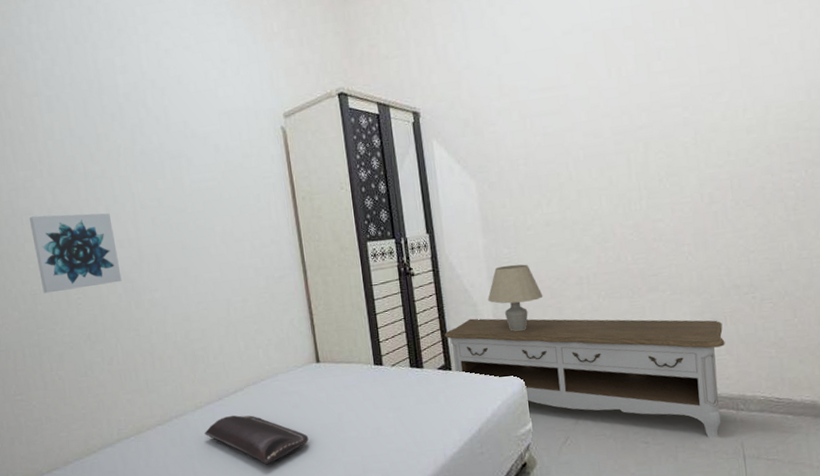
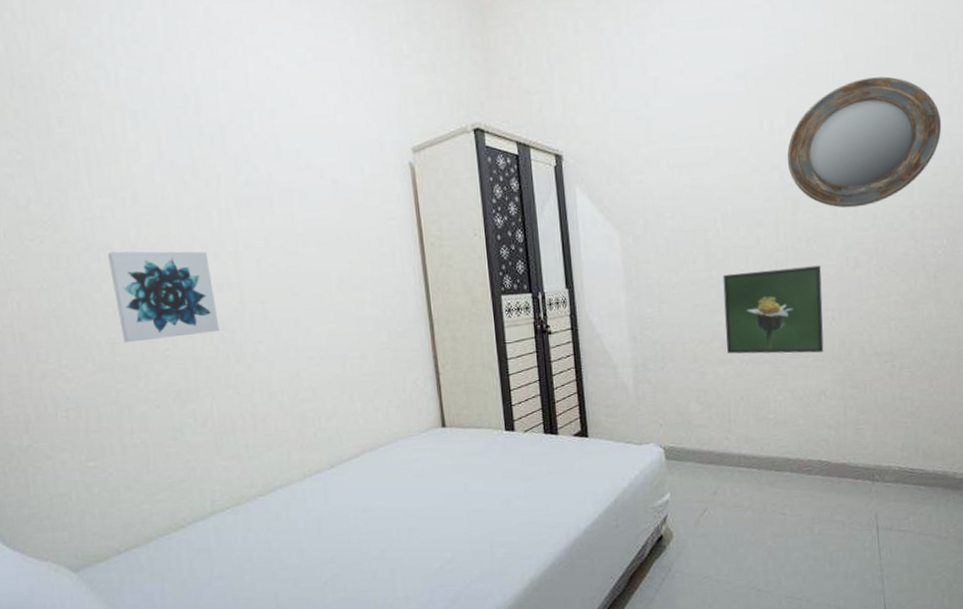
glasses case: present [204,415,309,465] -> none [313,485,431,540]
storage bench: present [444,318,725,438] -> none [581,381,864,510]
table lamp: present [488,264,543,331] -> none [628,324,686,396]
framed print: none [577,203,681,290] -> present [723,265,824,354]
home mirror: none [636,18,795,147] -> present [787,76,942,208]

